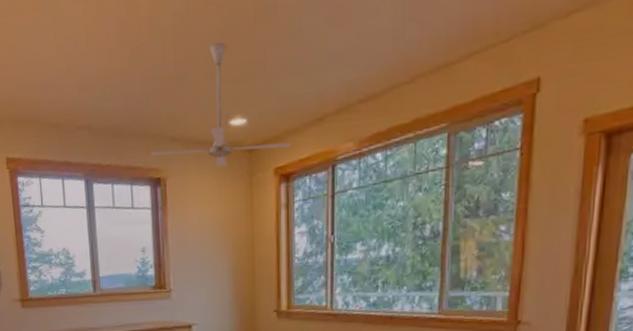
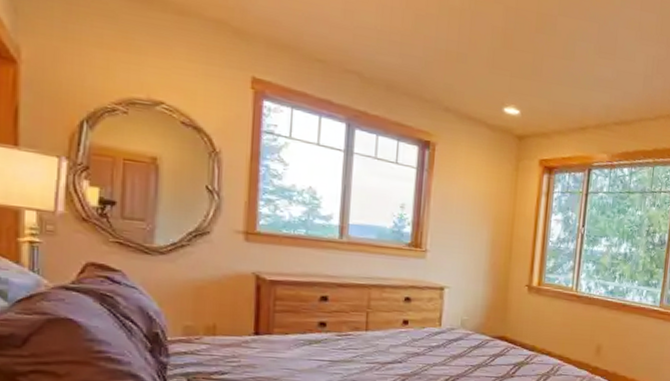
ceiling fan: present [151,42,292,168] -> none [423,36,557,147]

